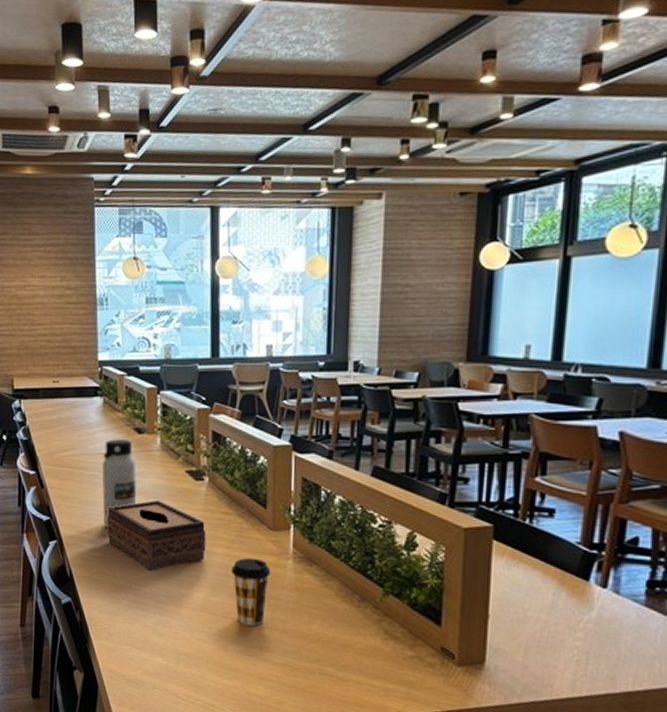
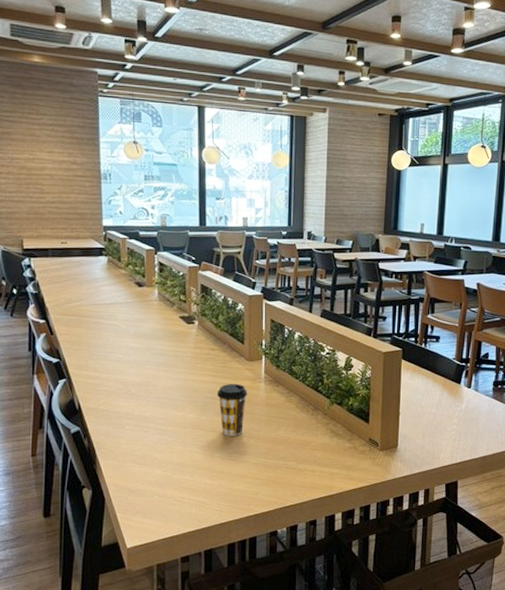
water bottle: present [102,439,137,529] -> none [107,292,138,367]
tissue box: present [107,500,206,571] -> none [112,341,197,399]

